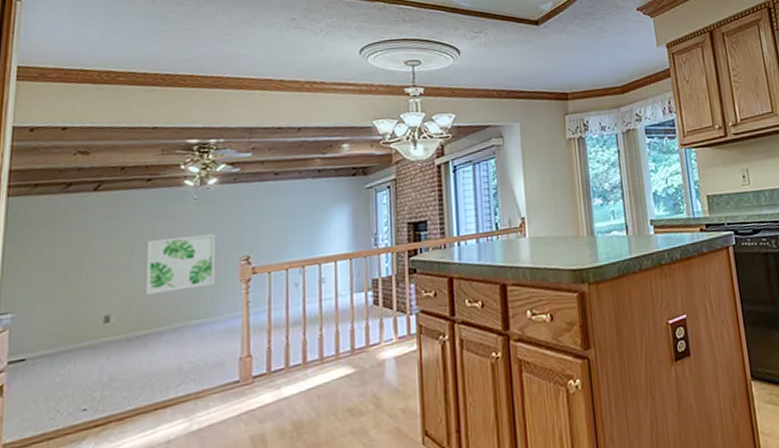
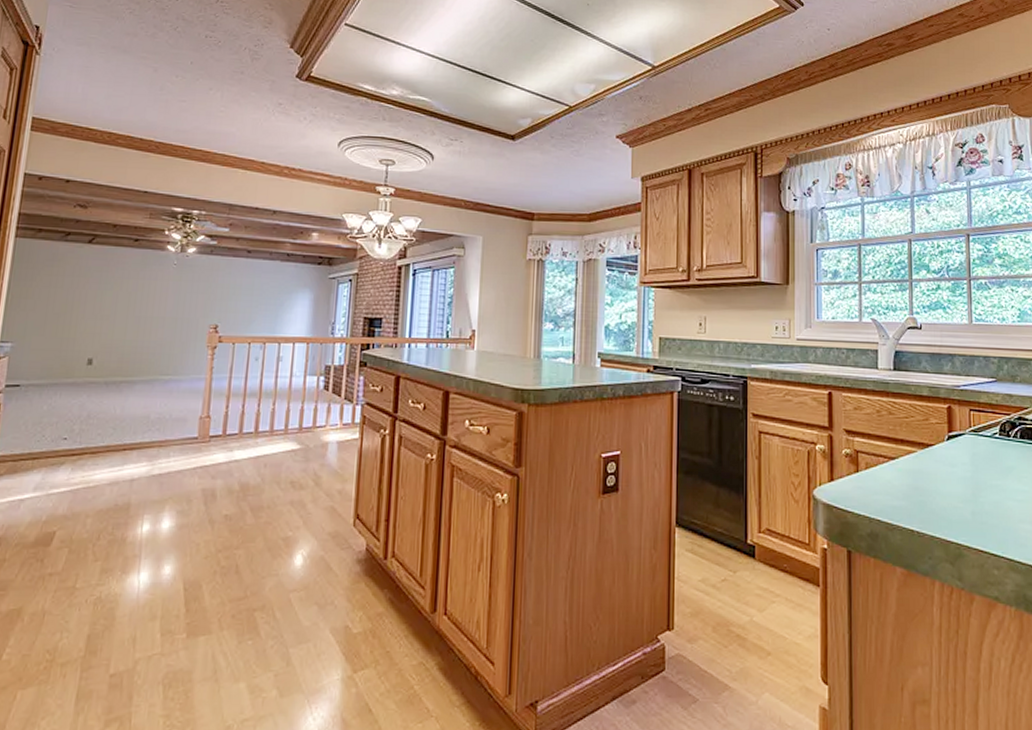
wall art: present [146,233,215,295] -> none [125,296,189,347]

